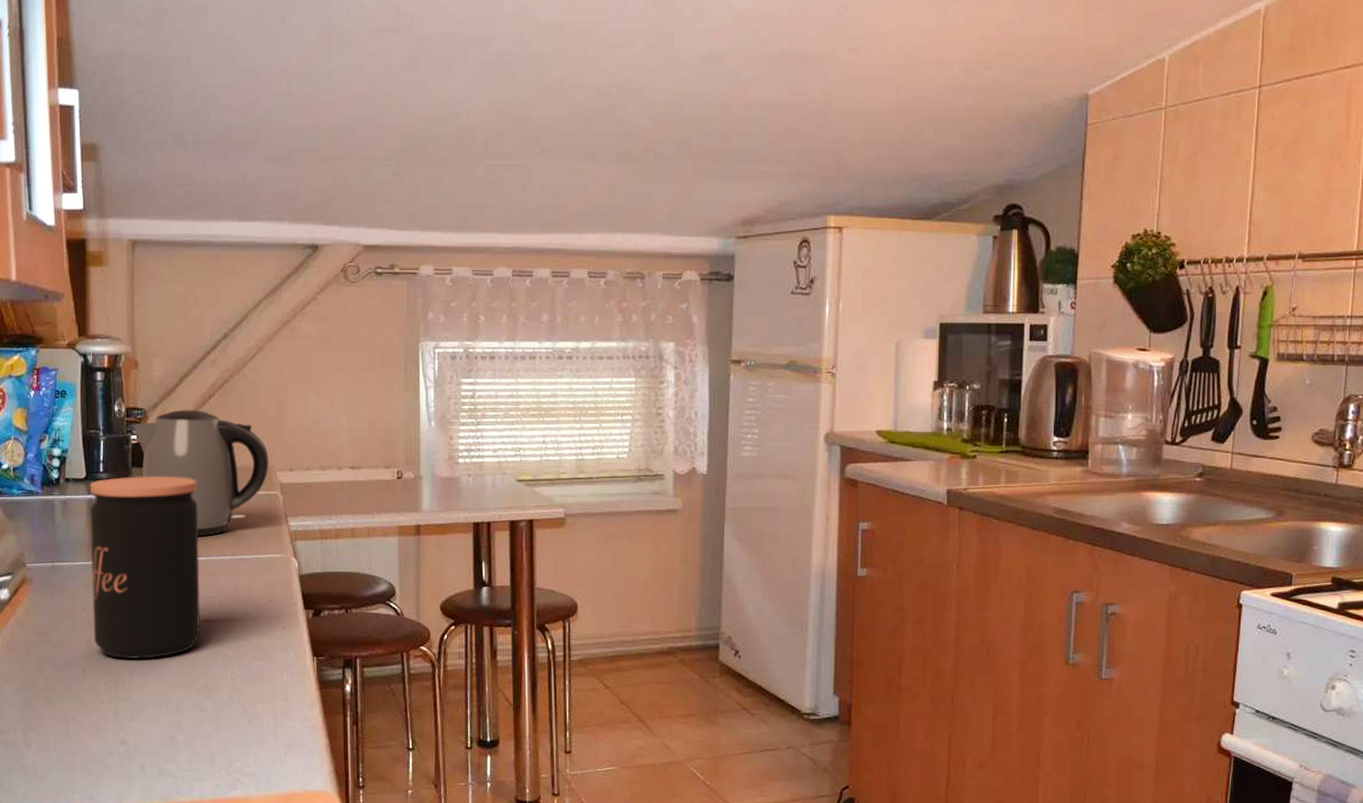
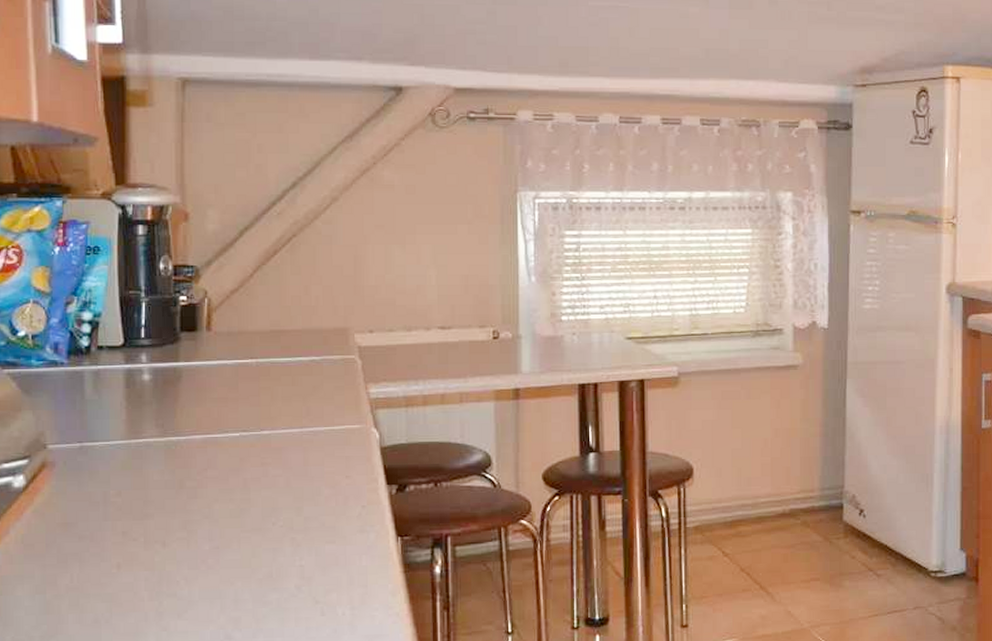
coffee jar: present [89,476,201,660] -> none [127,341,264,550]
kettle: present [133,410,269,537] -> none [182,267,345,408]

